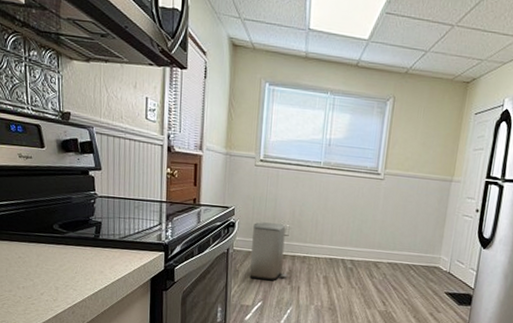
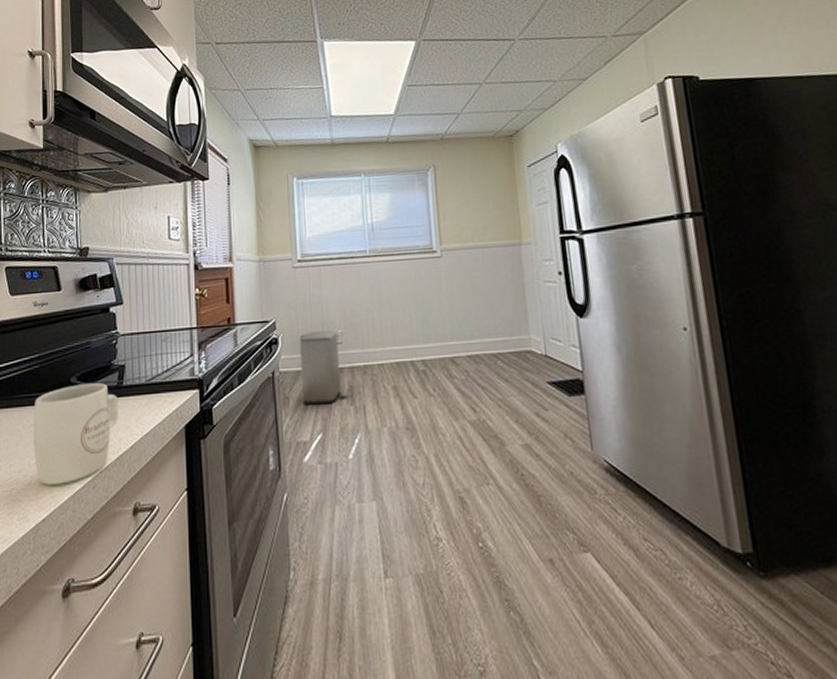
mug: none [20,231,95,307] -> present [32,383,118,485]

